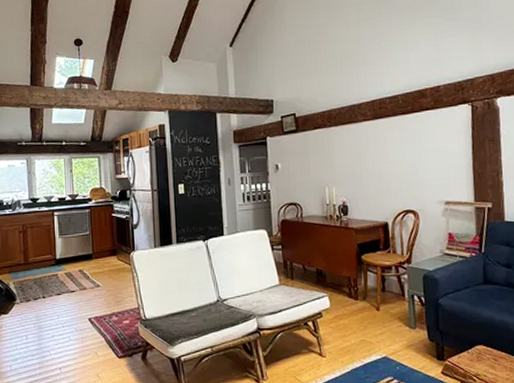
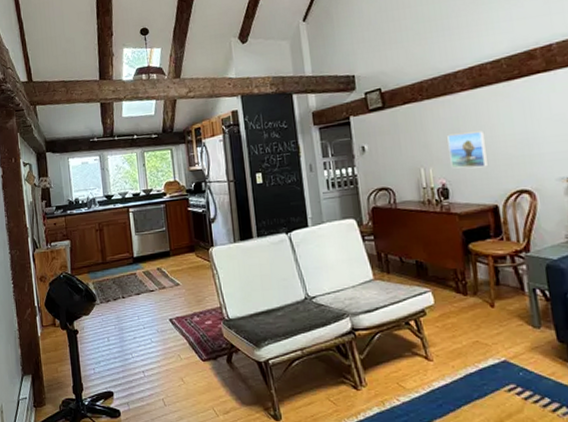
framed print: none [350,157,383,189] -> present [447,131,489,169]

